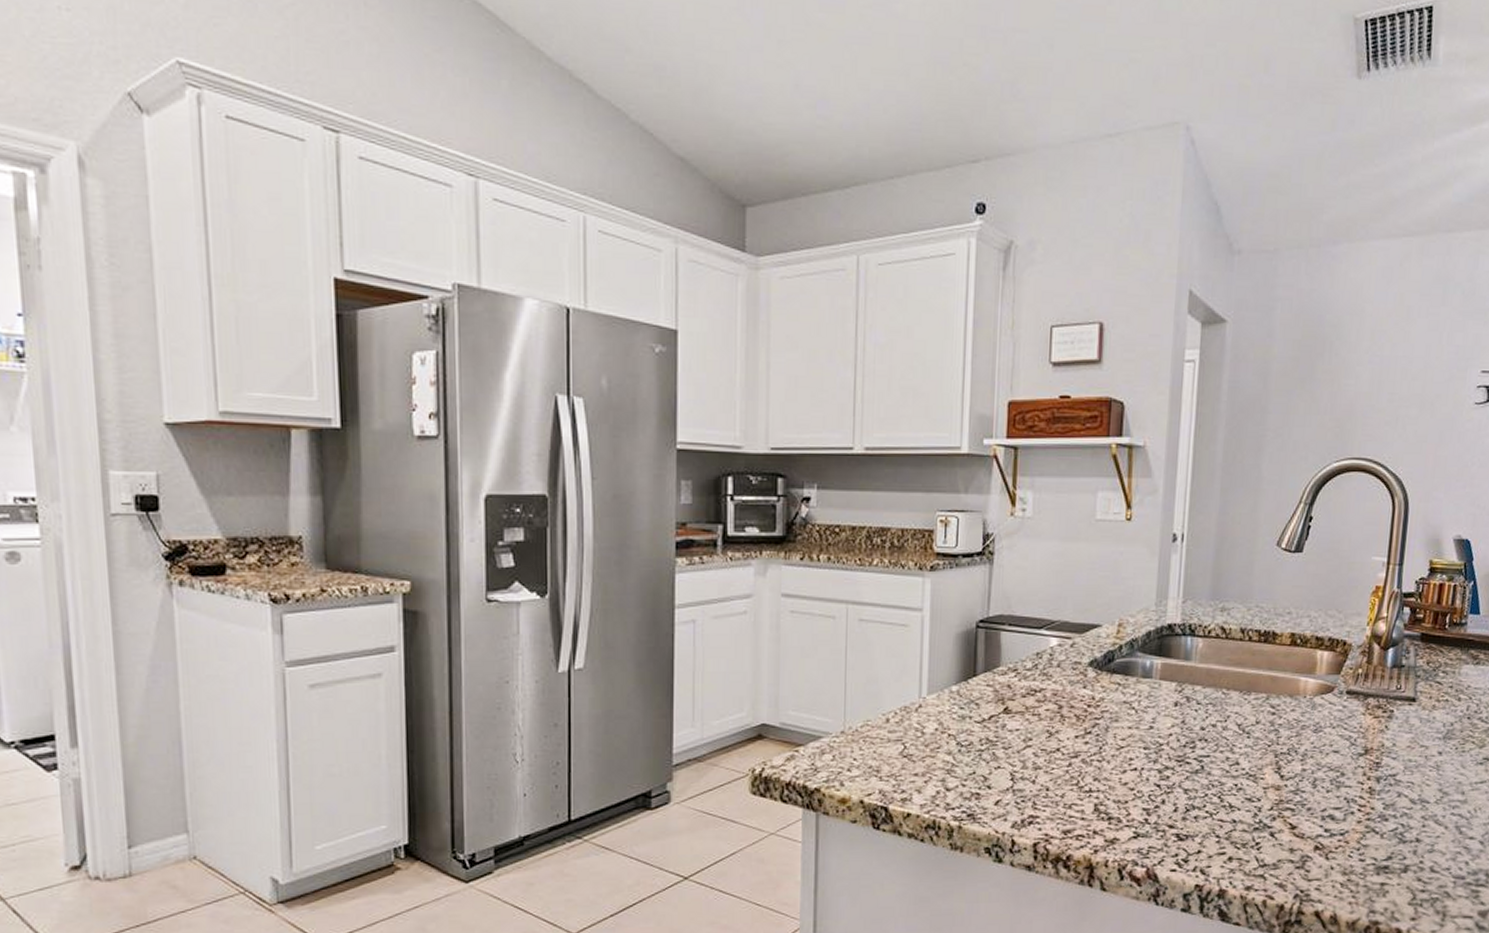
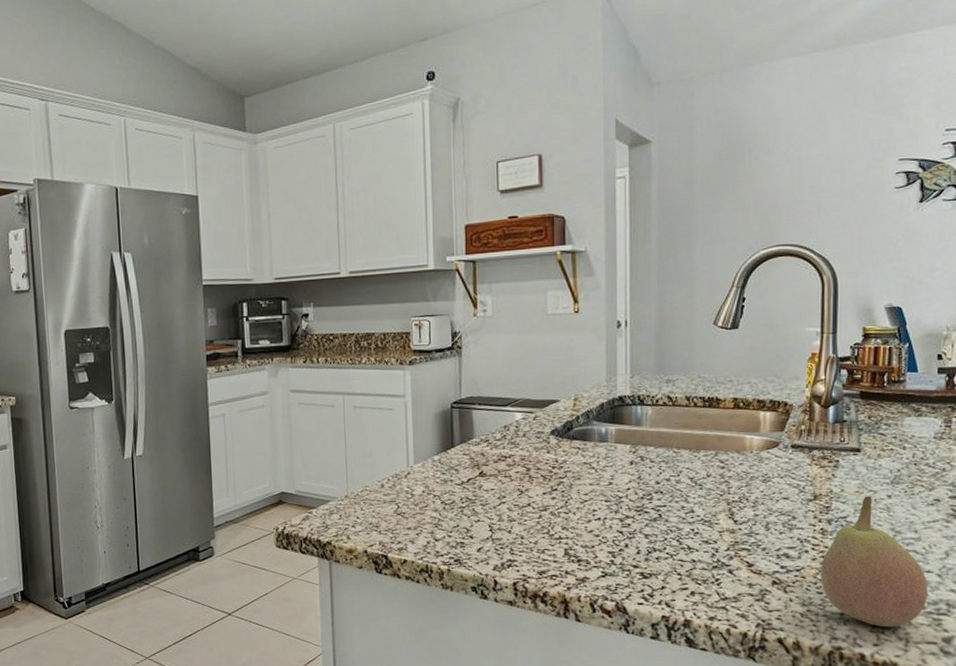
fruit: none [1364,751,1470,900] -> present [821,495,928,627]

